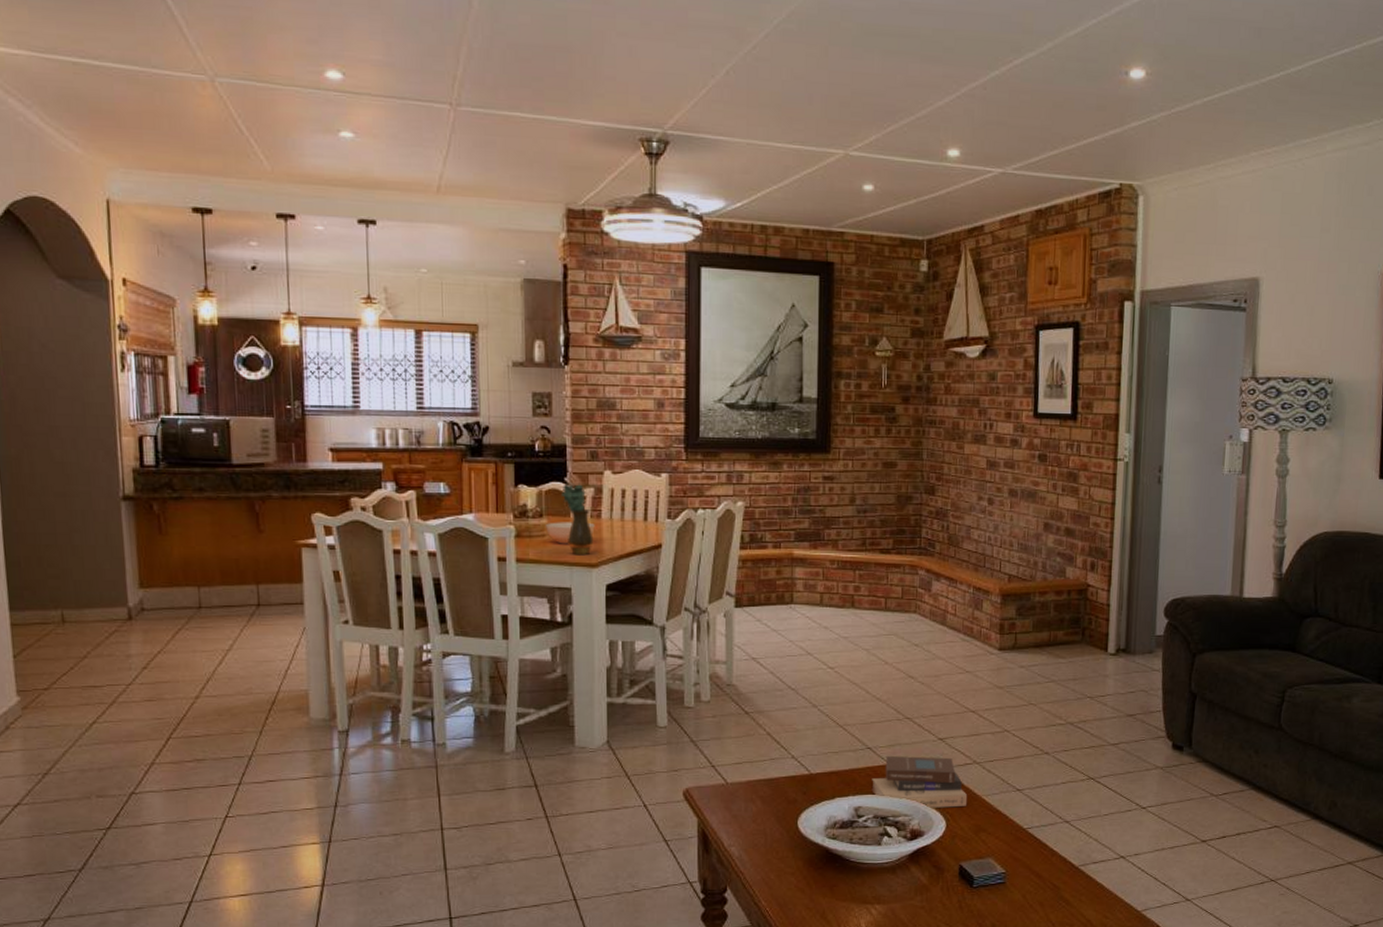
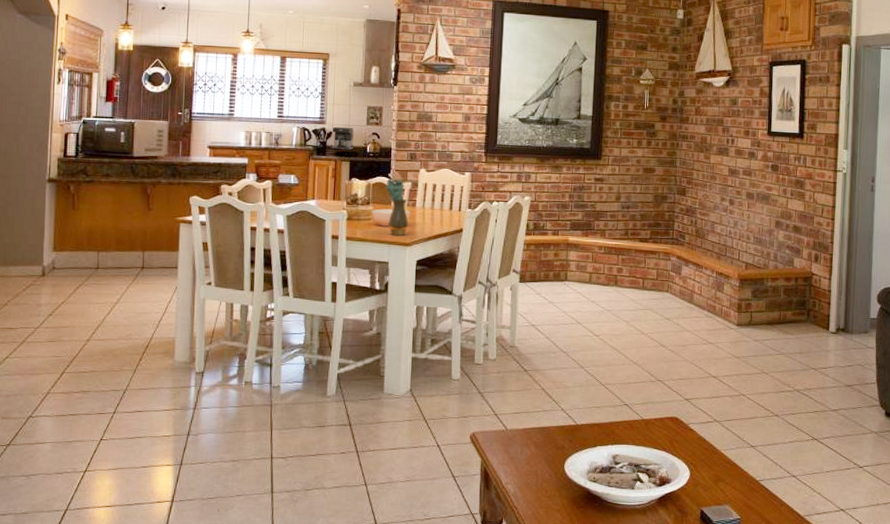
coffee maker: none [488,419,517,451] -> present [331,126,354,152]
books: present [871,755,968,809] -> none [627,411,709,460]

